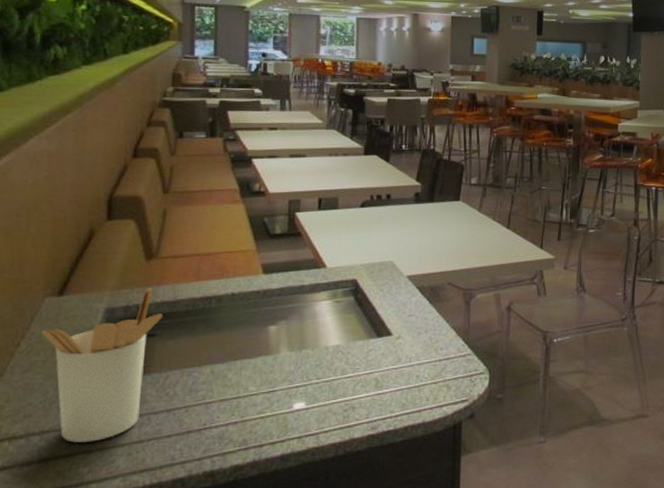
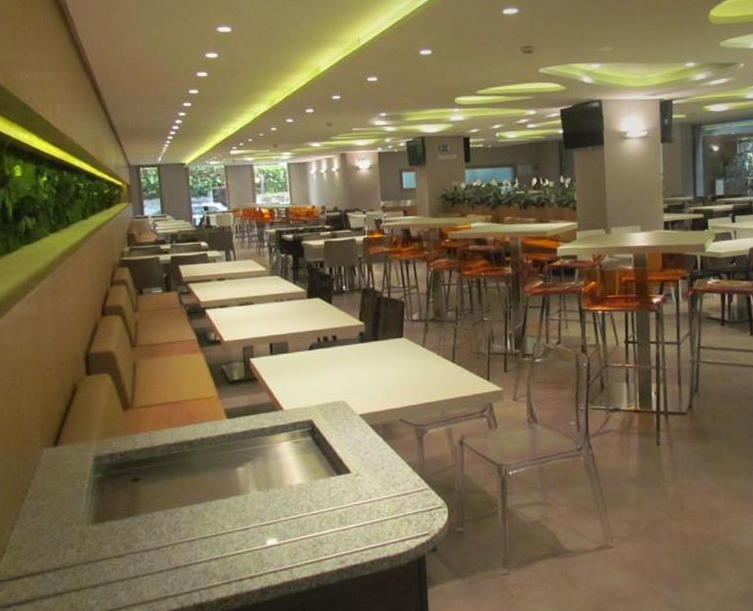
utensil holder: present [40,288,163,443] -> none [43,436,143,579]

